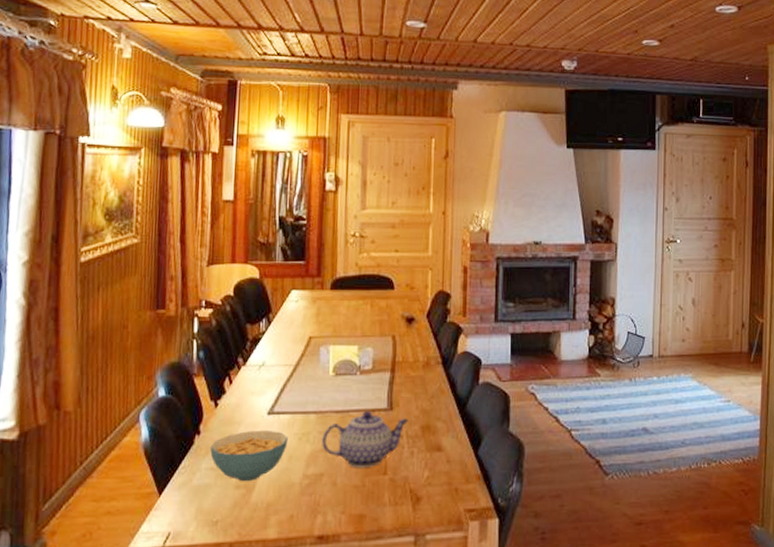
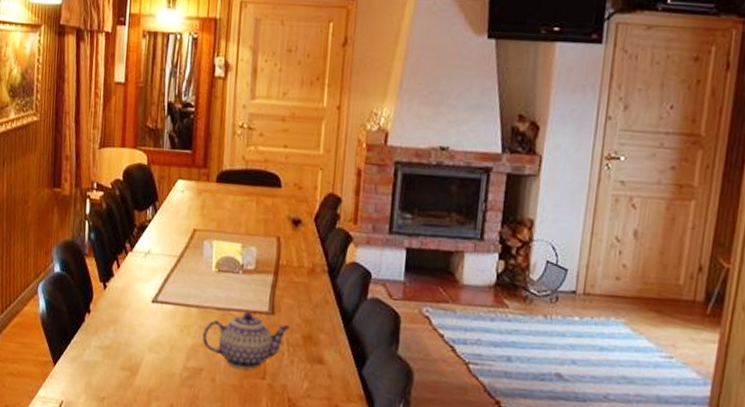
cereal bowl: present [210,430,288,481] -> none [99,316,170,365]

